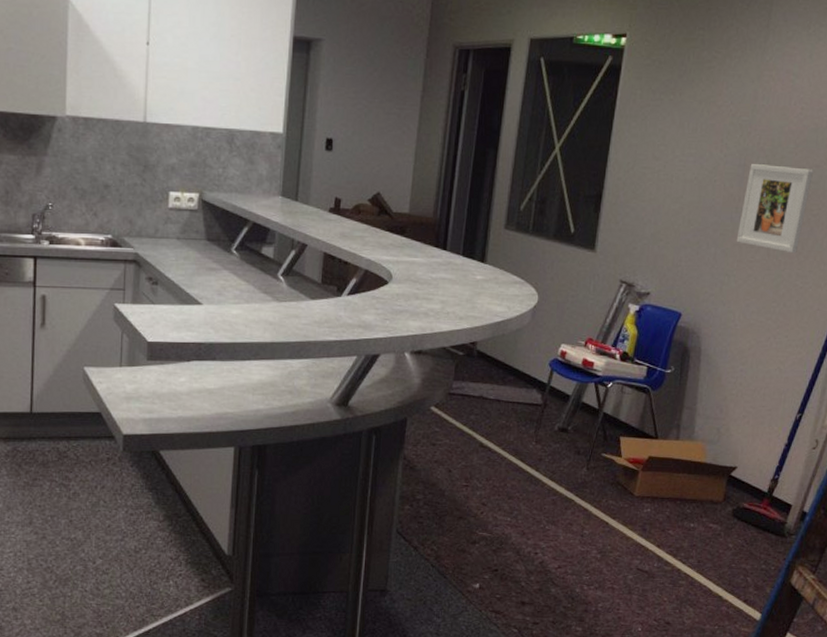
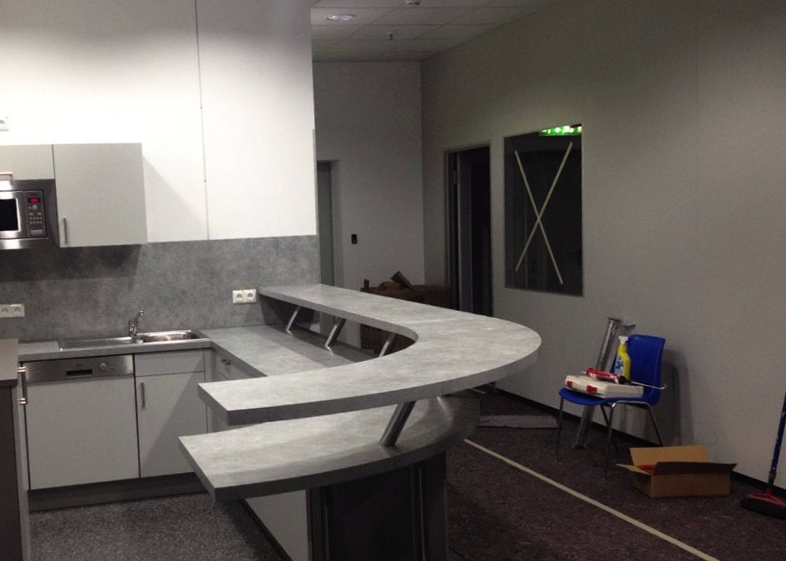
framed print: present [736,164,813,254] -> none [701,209,758,279]

